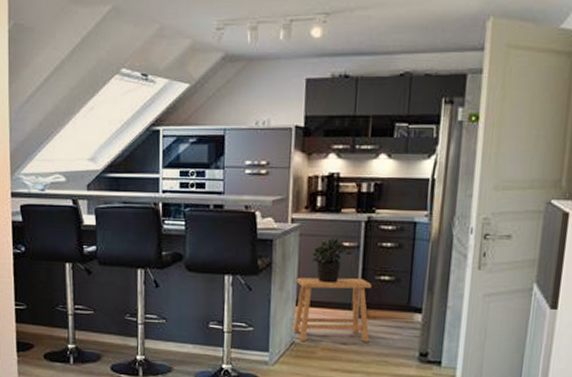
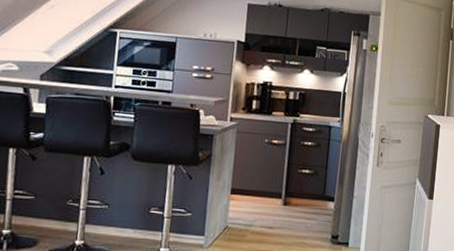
stool: present [293,277,372,342] -> none [227,169,295,227]
potted plant: present [312,237,352,283] -> none [246,135,279,175]

